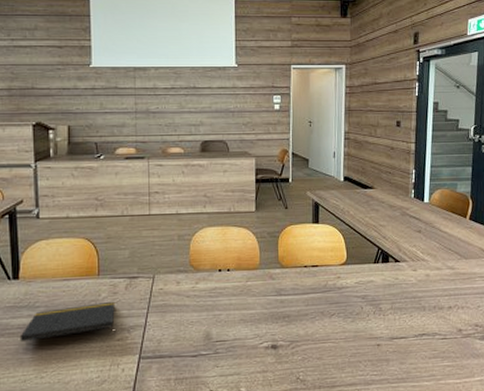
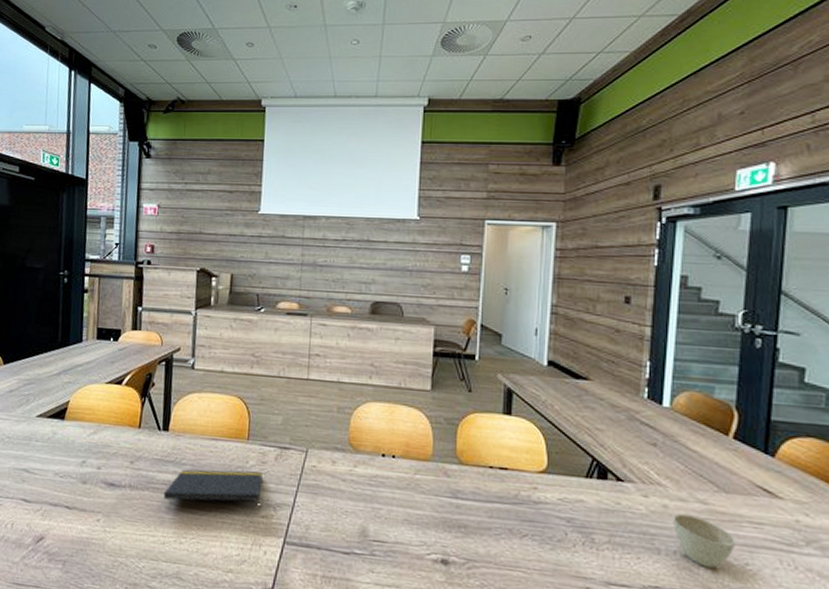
cup: none [433,278,473,314] -> present [673,513,737,568]

